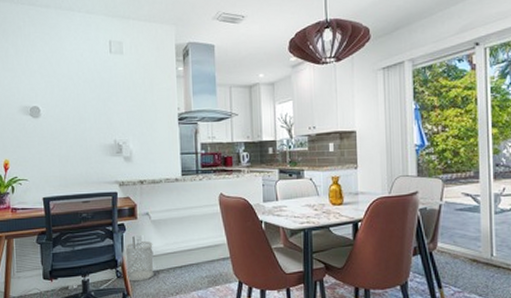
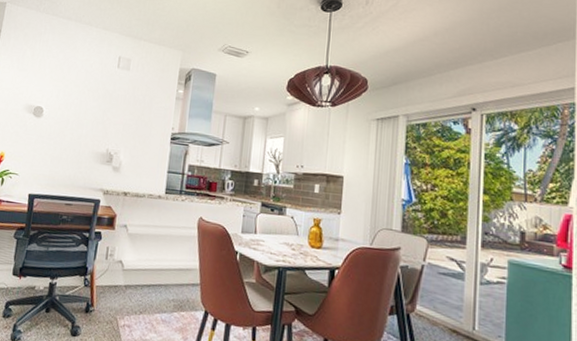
wastebasket: present [125,240,154,282] -> none [93,251,126,294]

